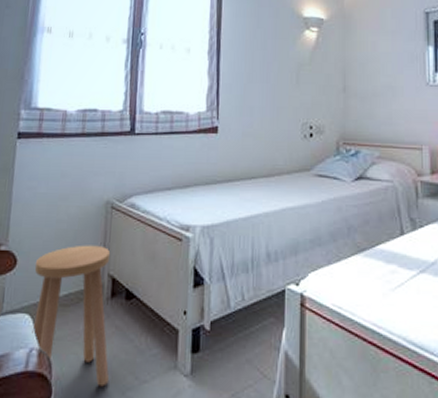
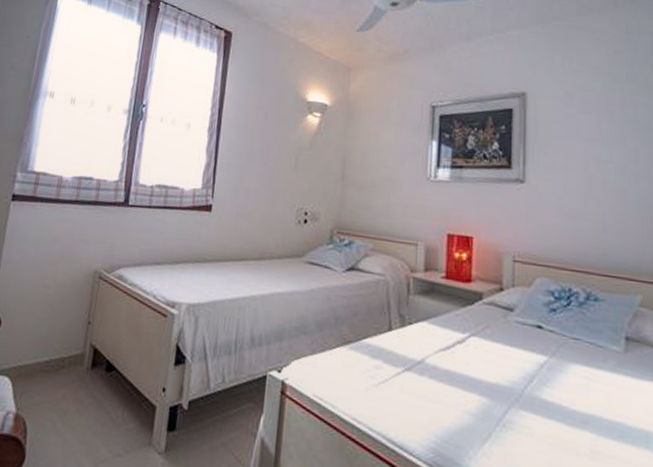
stool: present [32,245,111,387] -> none [10,312,95,457]

